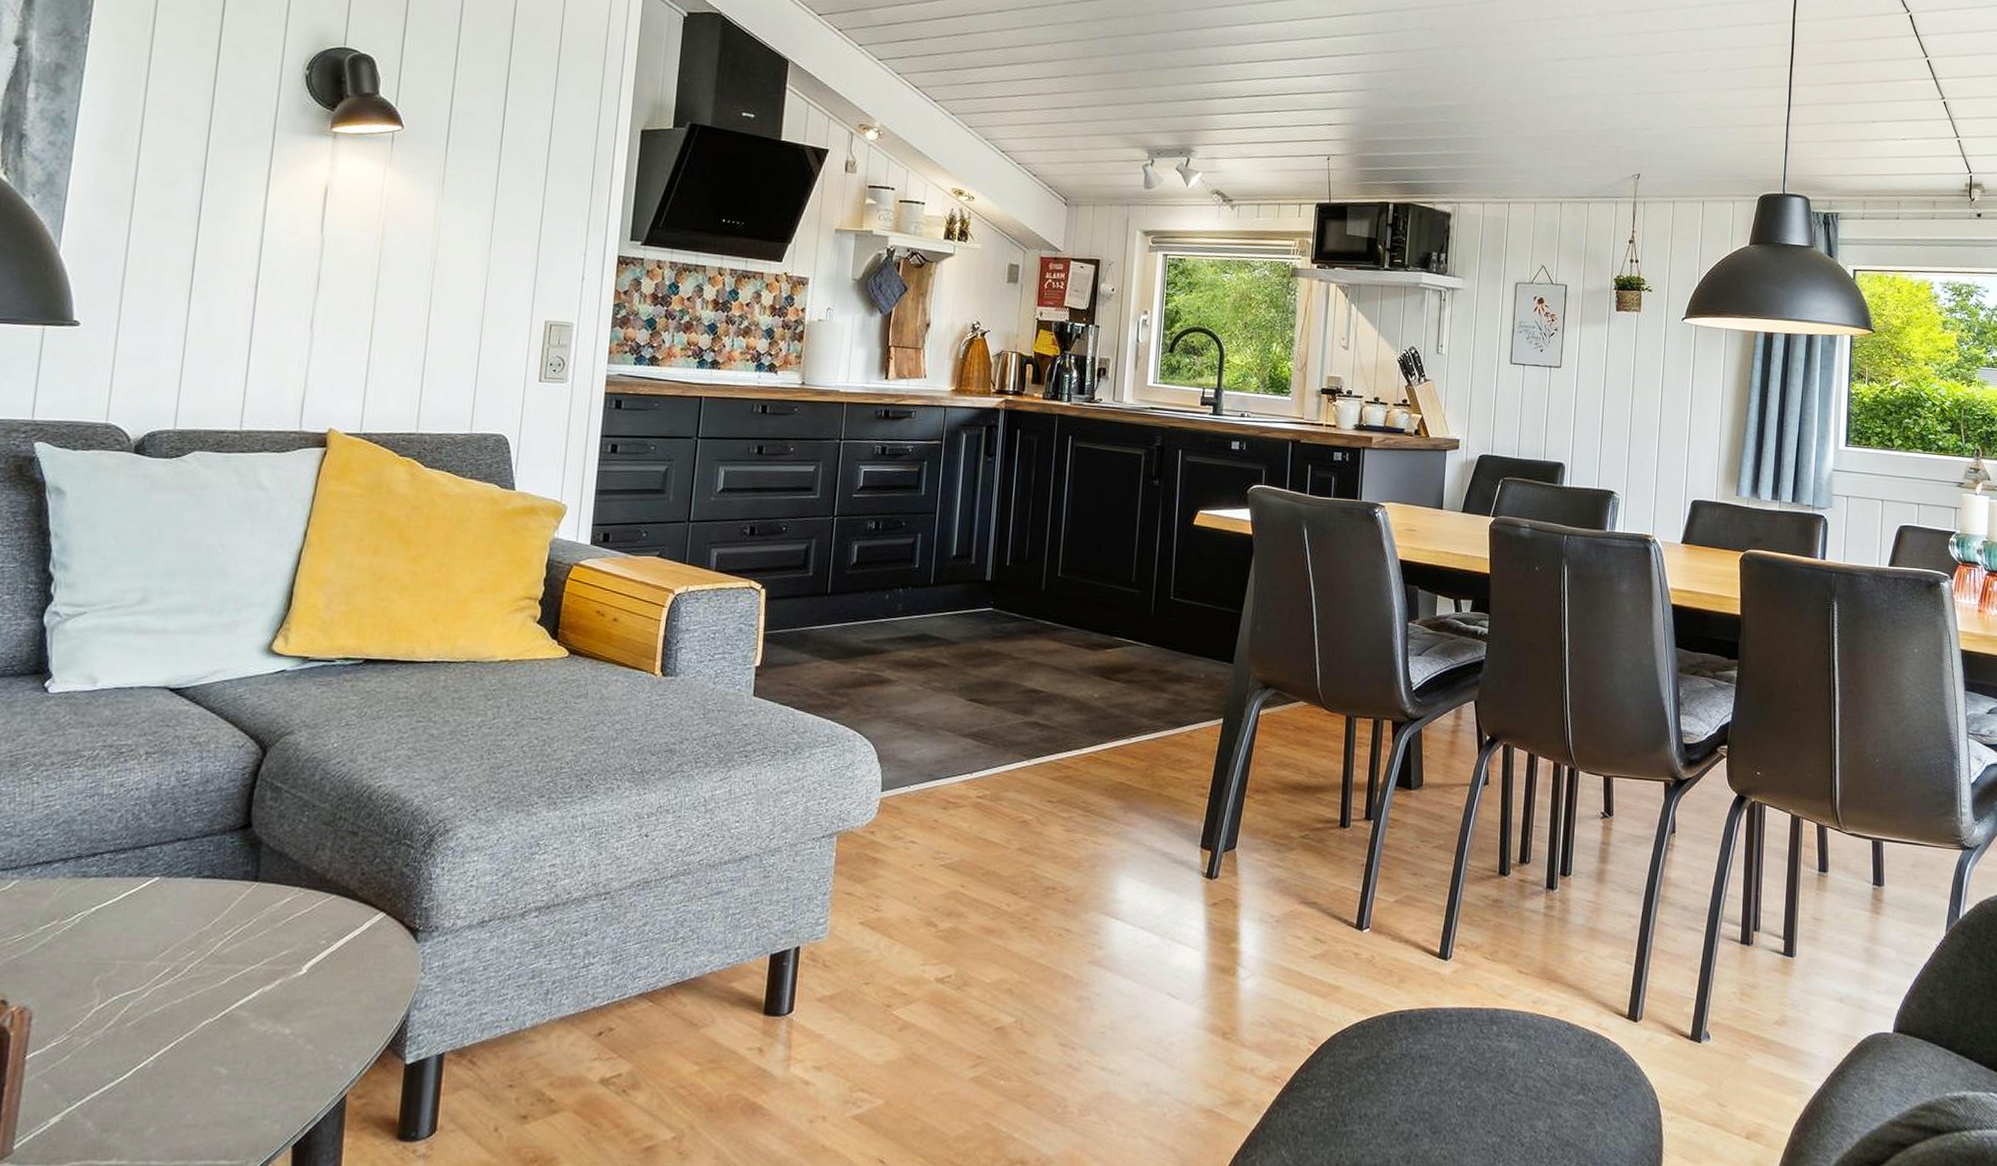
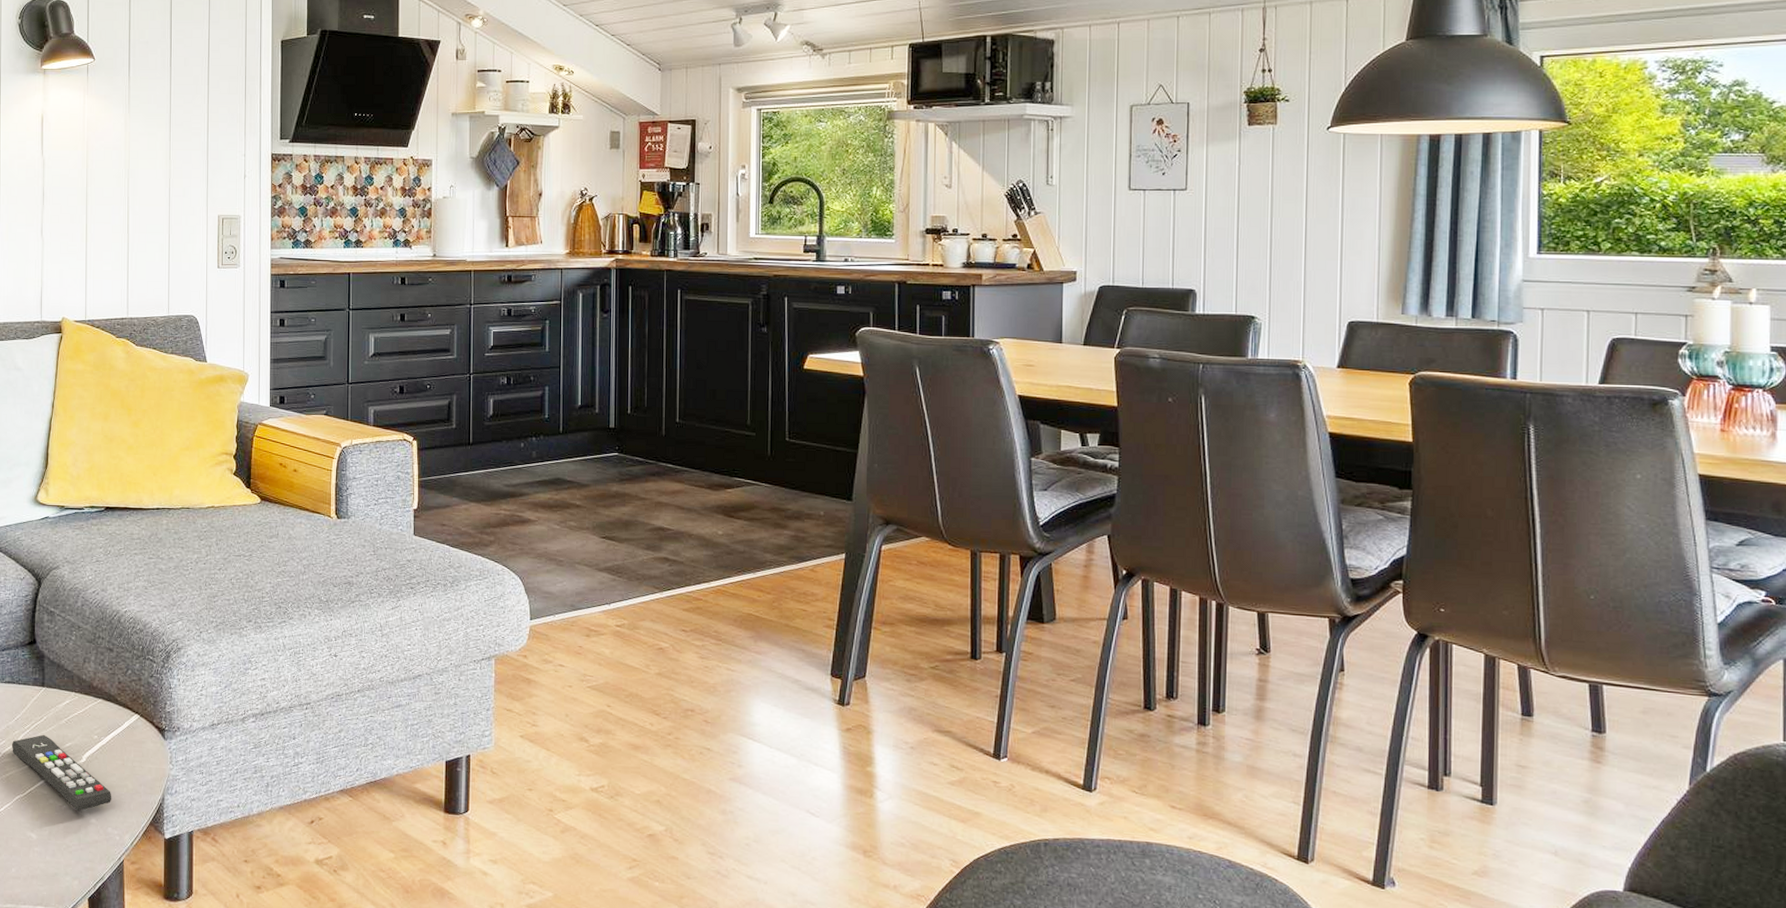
remote control: none [203,941,339,1036] -> present [11,734,112,811]

